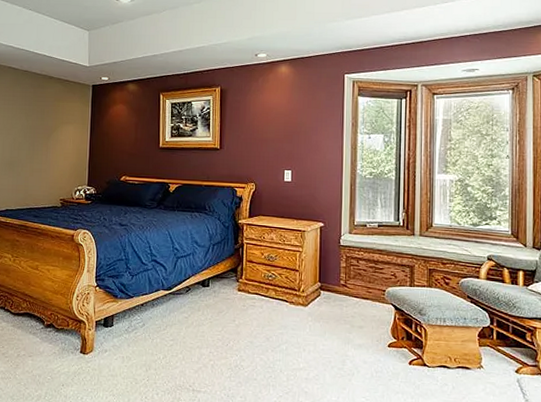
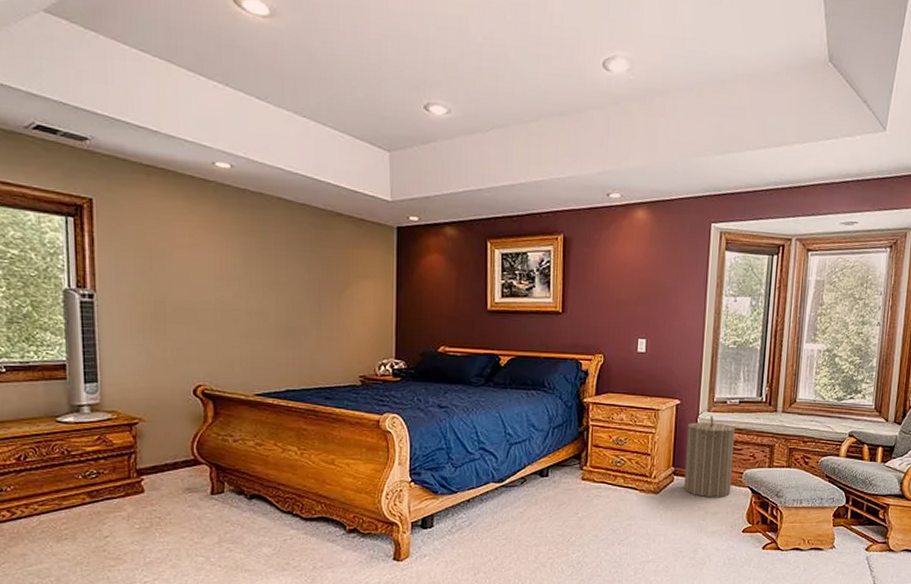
laundry hamper: none [330,238,376,313] -> present [684,416,736,498]

